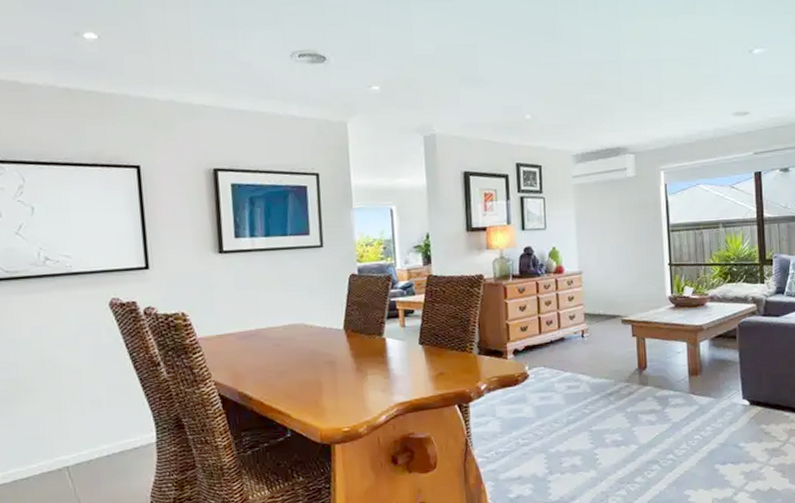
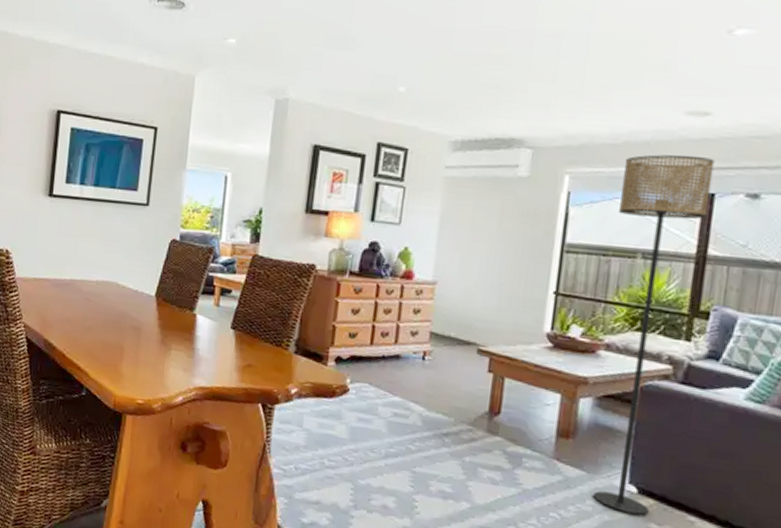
floor lamp: none [700,145,759,422] -> present [593,154,715,516]

